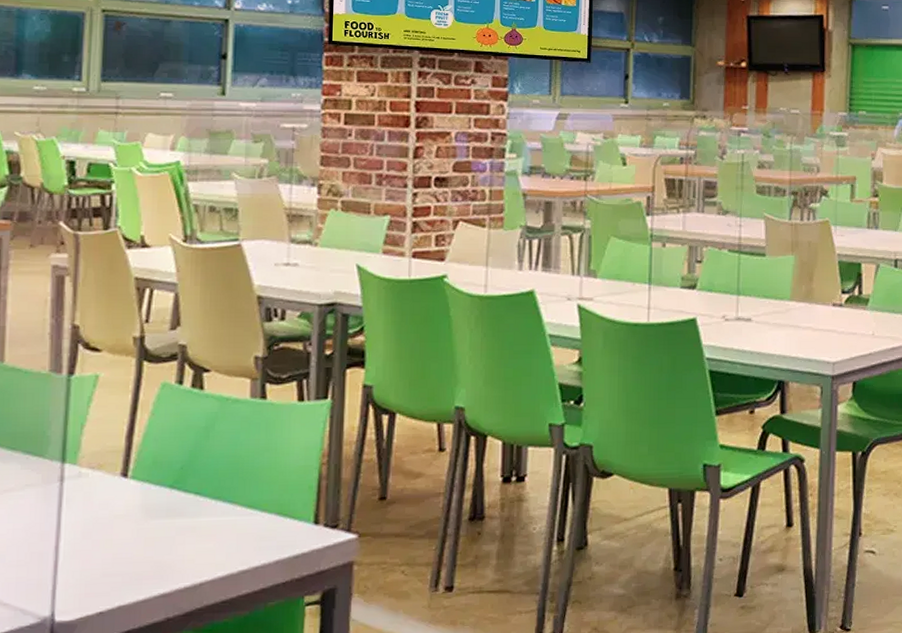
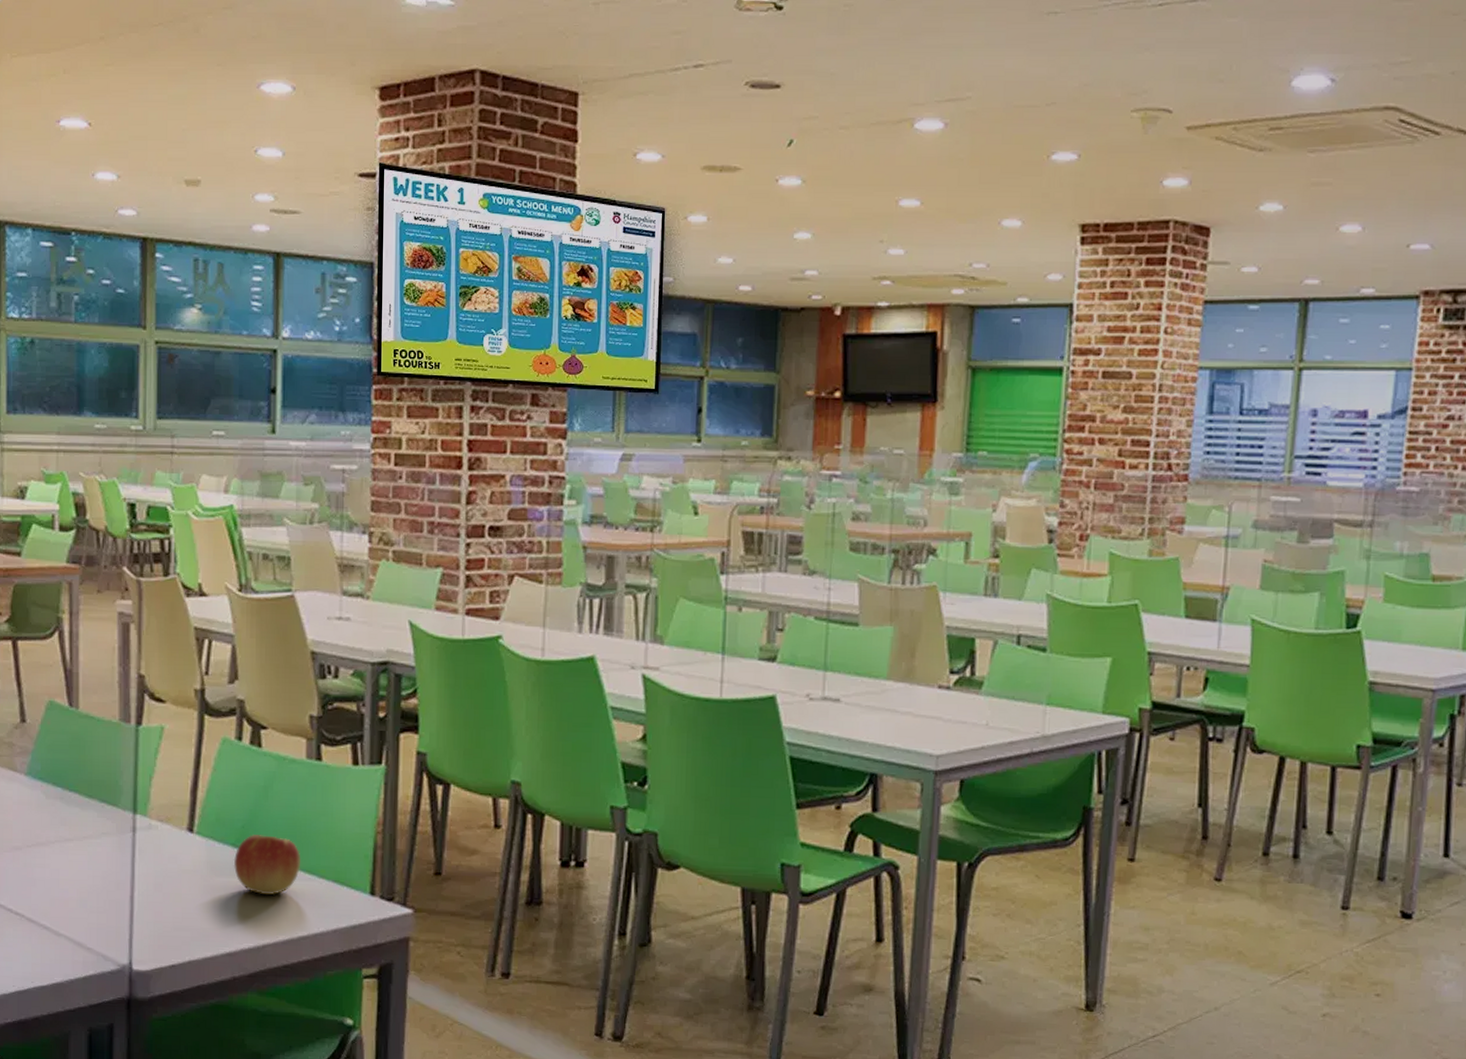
apple: none [170,474,243,533] -> present [233,834,301,895]

